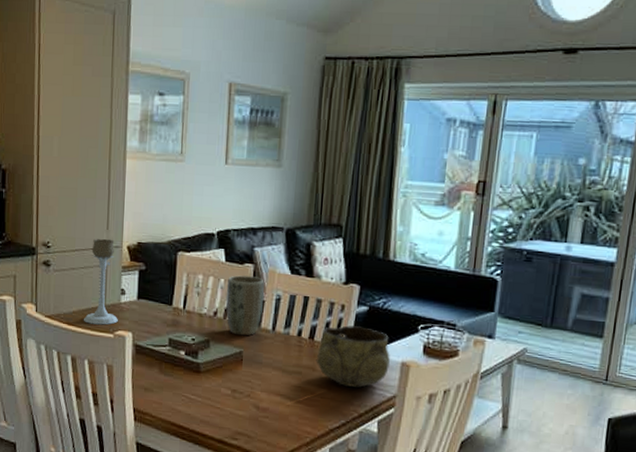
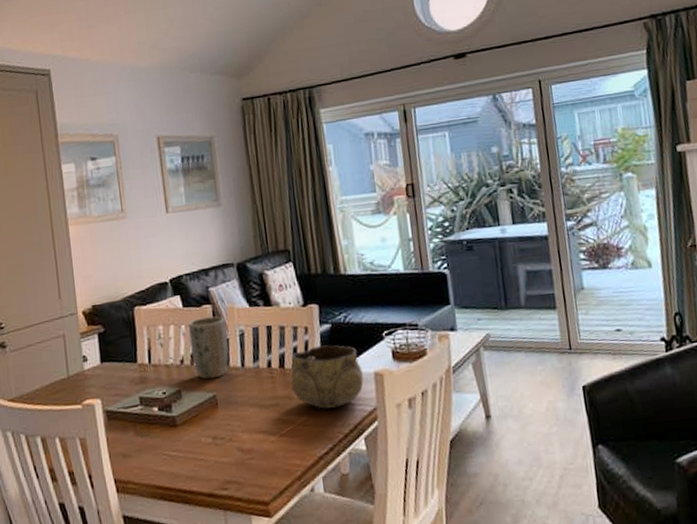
candle holder: present [83,238,118,325] -> none [46,308,84,399]

